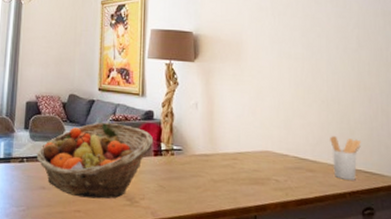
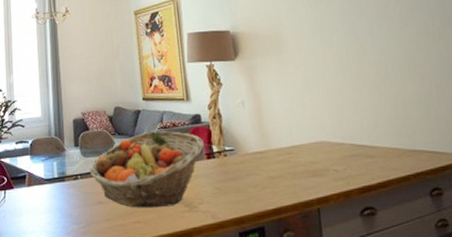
utensil holder: present [330,136,362,180] -> none [385,119,420,162]

